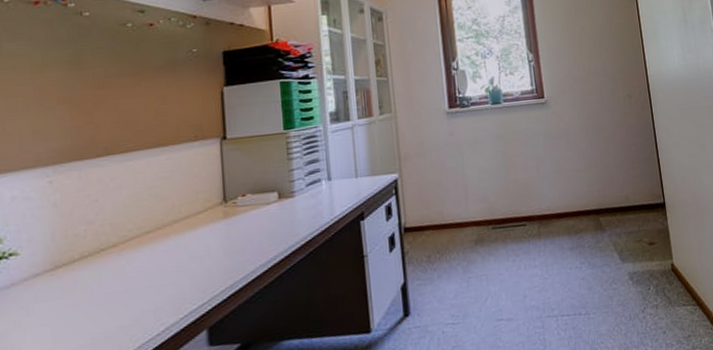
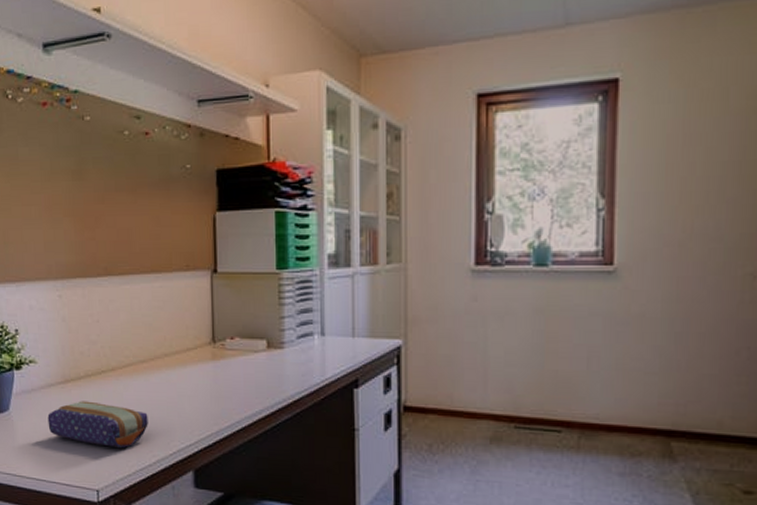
pencil case: none [31,281,156,329] -> present [47,400,148,449]

